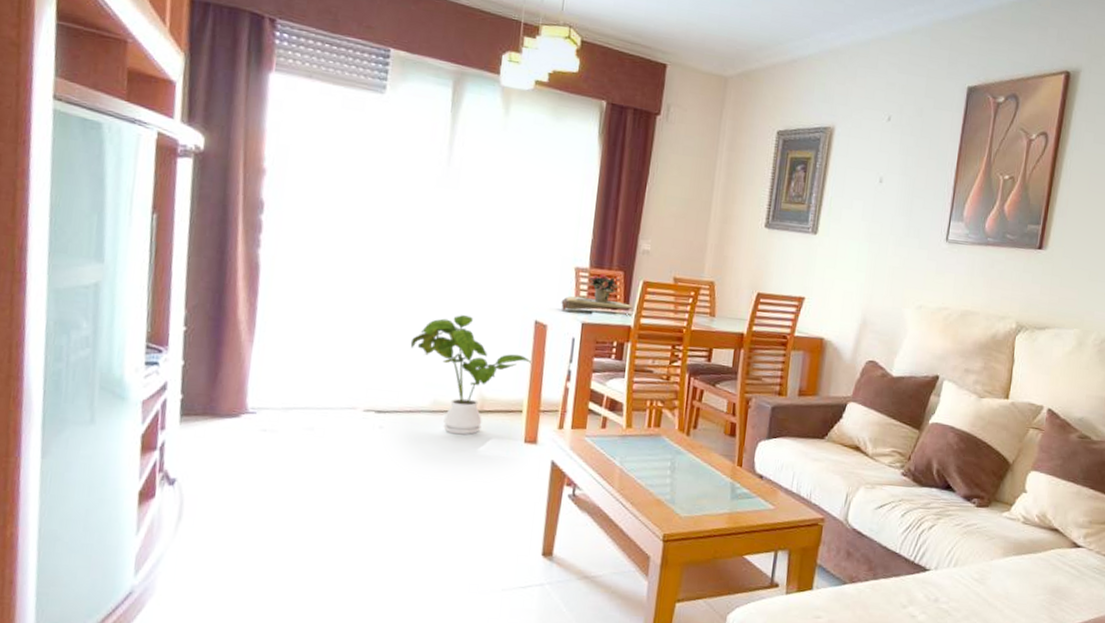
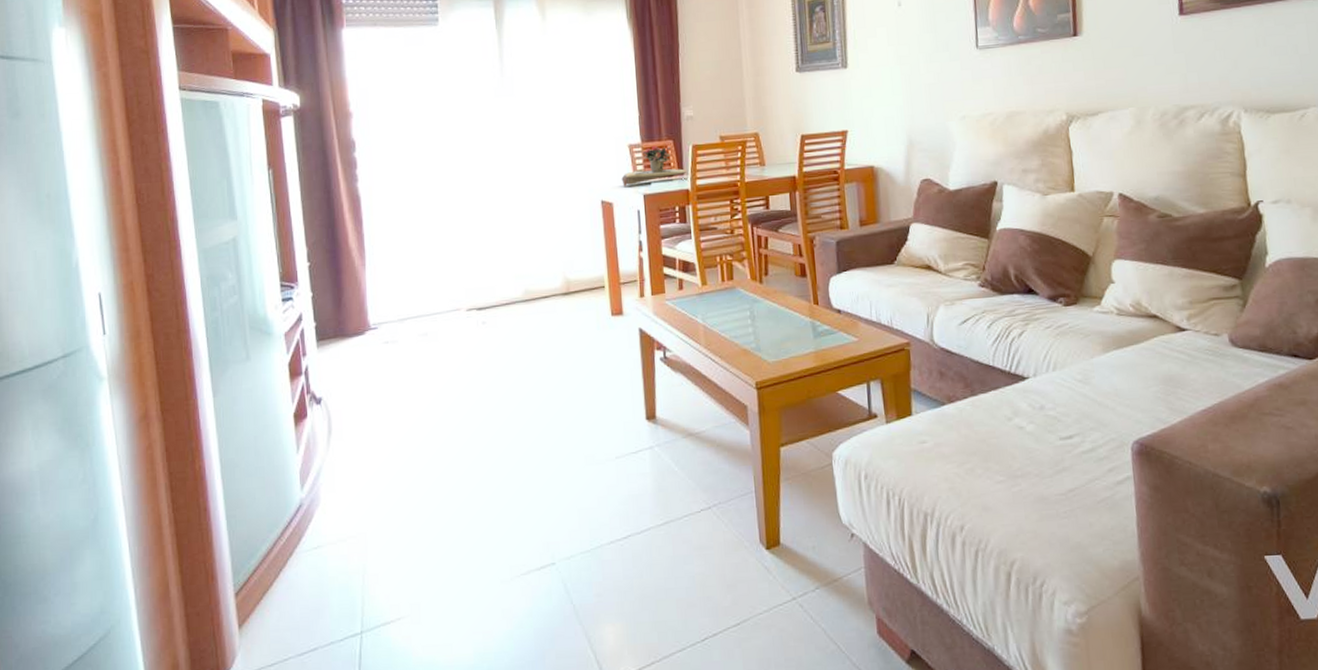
house plant: present [410,315,532,435] -> none [496,207,606,319]

